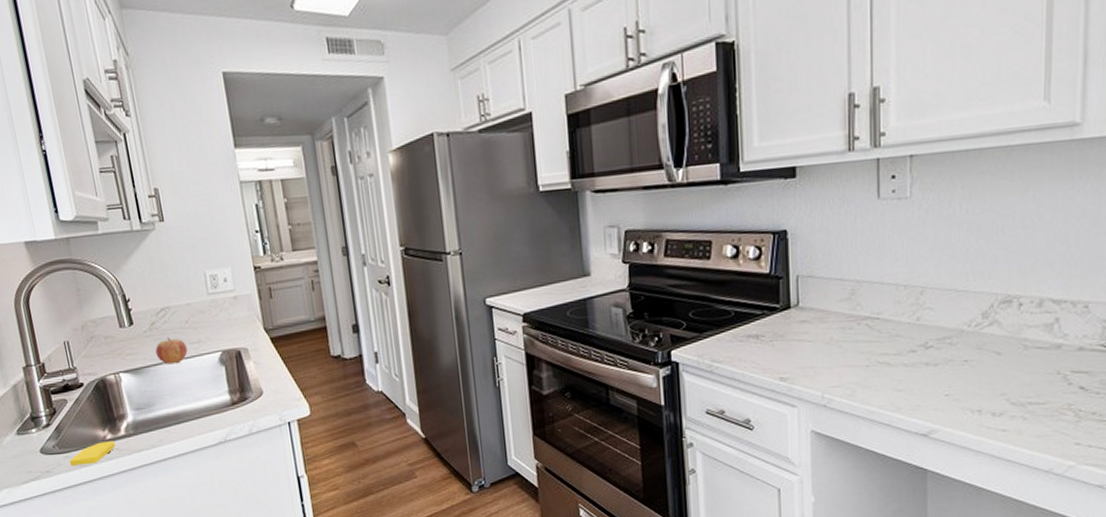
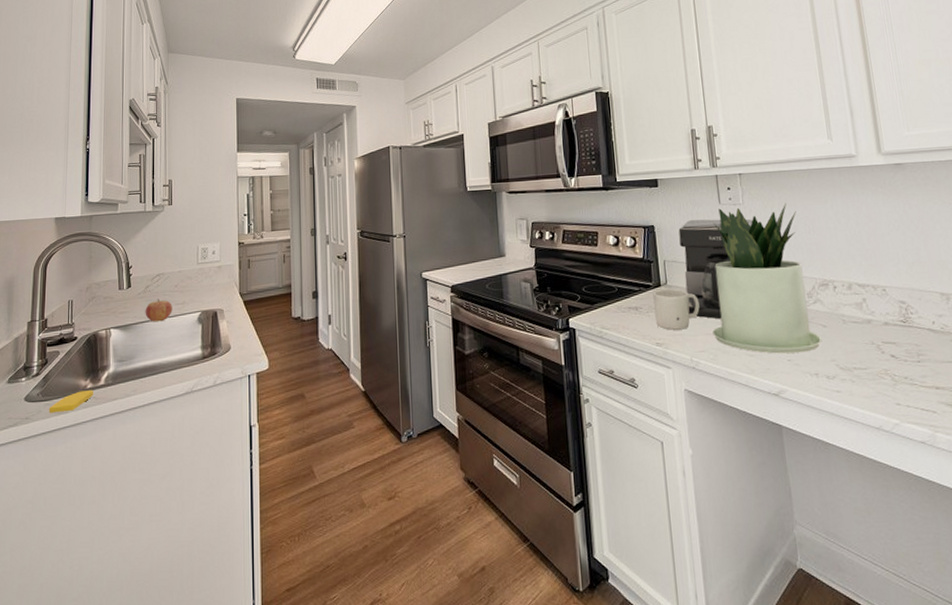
mug: none [779,310,839,362] -> present [653,288,700,330]
coffee maker: none [819,218,922,348] -> present [678,219,753,320]
planter: none [853,195,993,388] -> present [713,203,823,354]

